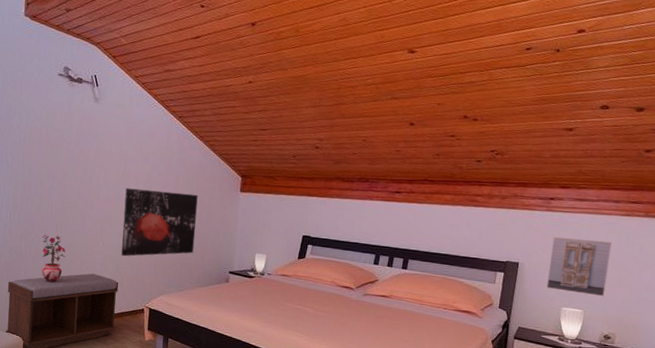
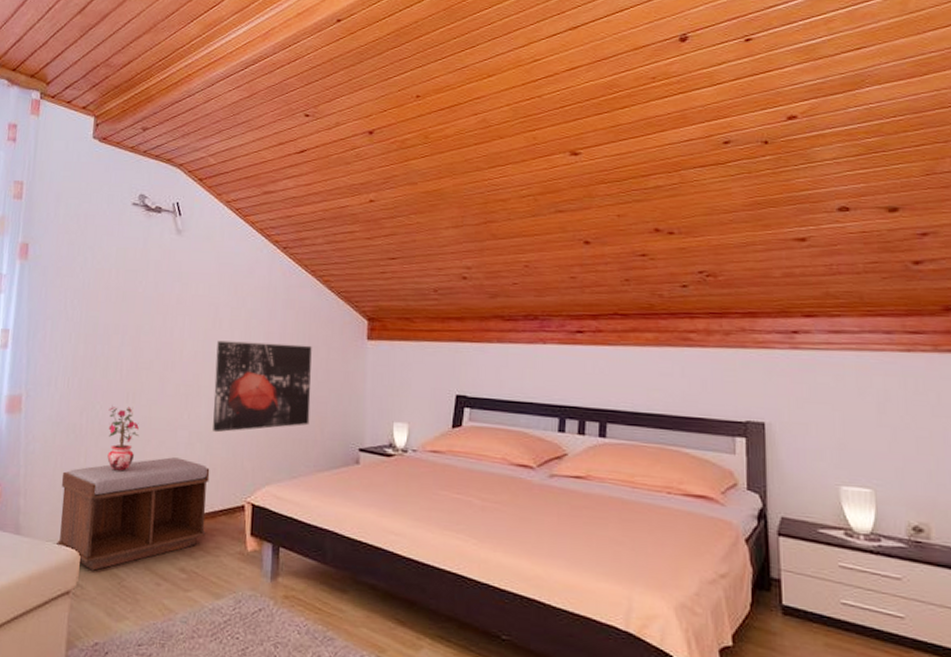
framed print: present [546,237,612,297] -> none [807,384,900,469]

